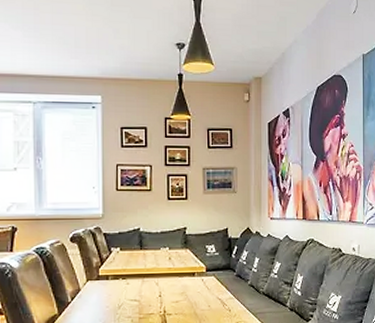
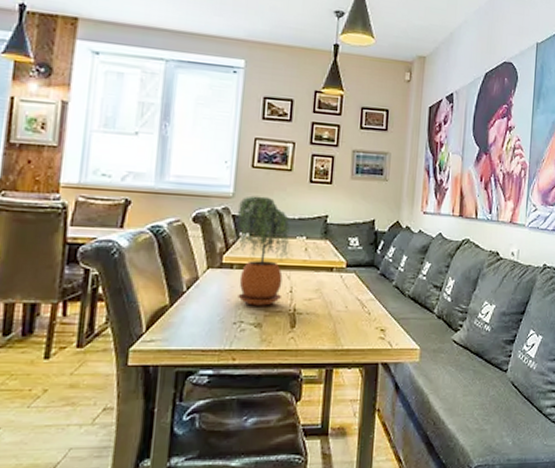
potted plant: none [106,215,156,310] -> present [233,196,290,306]

